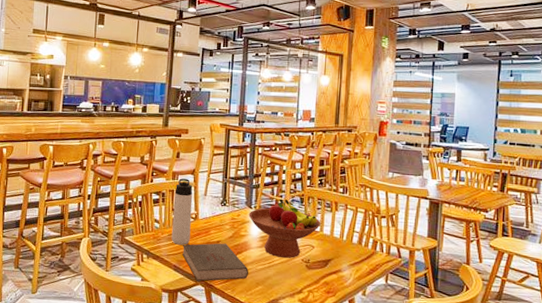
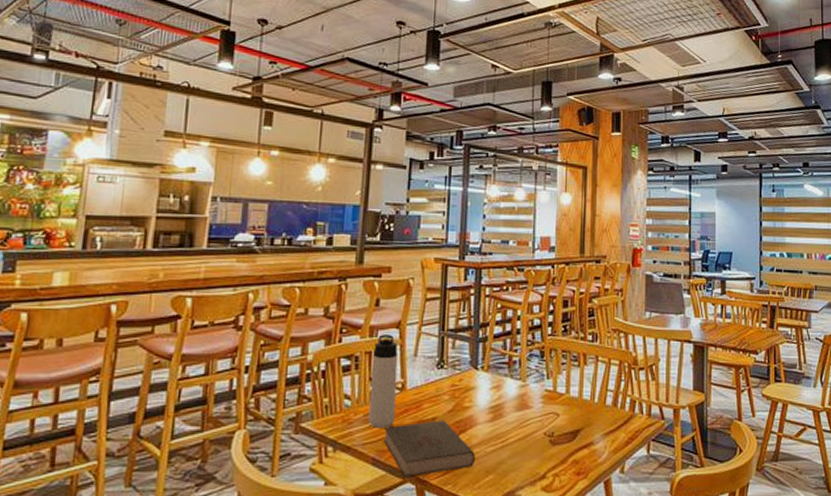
fruit bowl: present [248,198,321,258] -> none [474,353,567,433]

